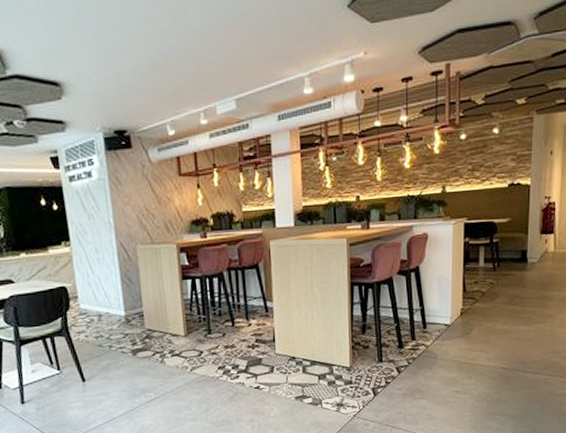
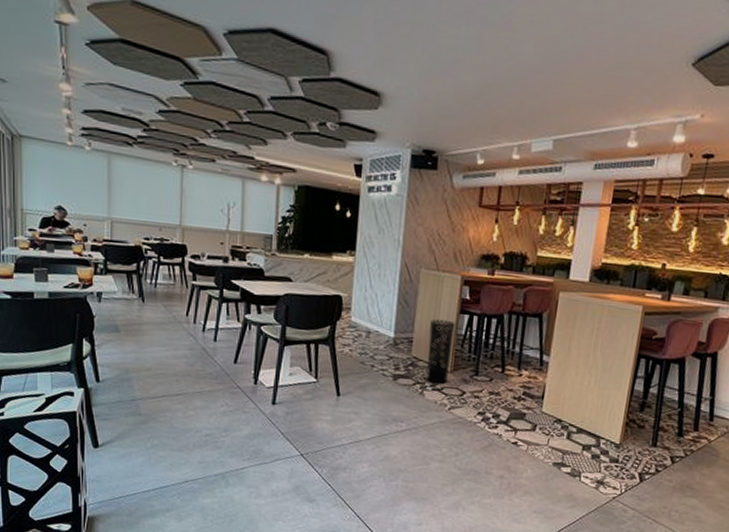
umbrella stand: none [156,288,184,350] -> present [426,319,455,385]

